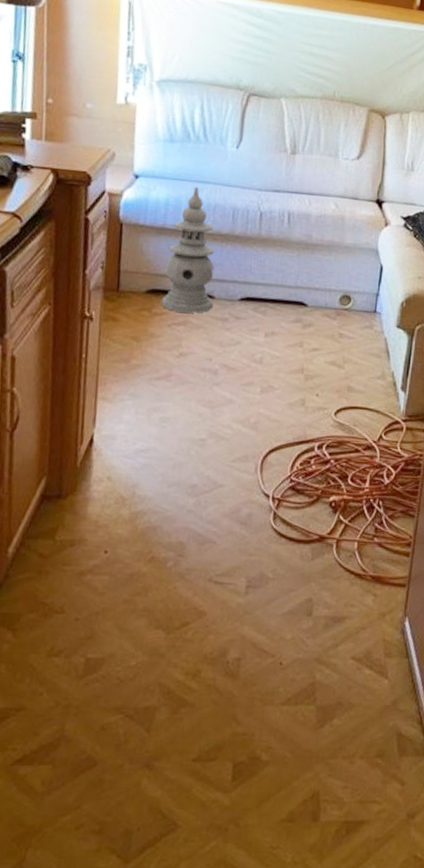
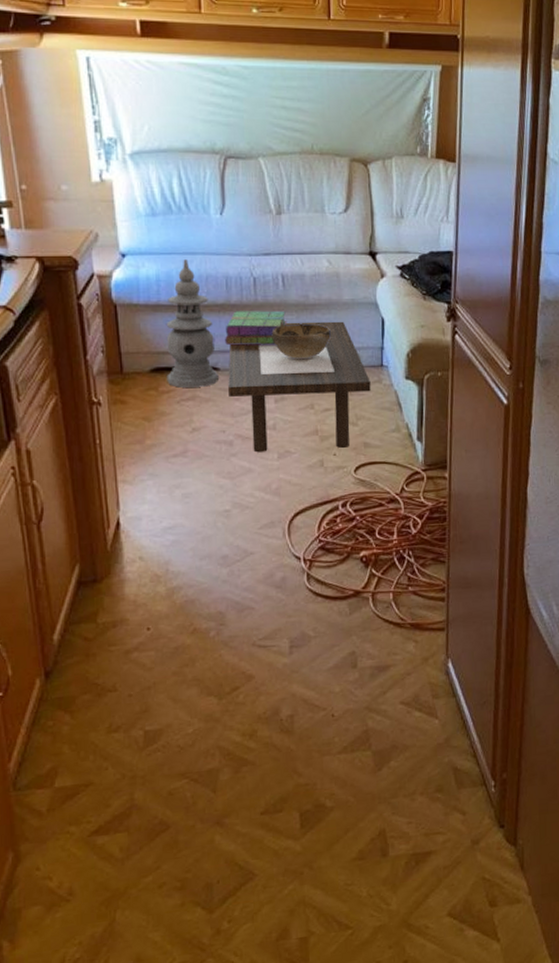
coffee table: none [220,259,362,390] -> present [228,321,371,453]
stack of books: none [224,243,288,280] -> present [225,310,287,346]
decorative bowl: none [270,260,330,298] -> present [271,323,332,360]

